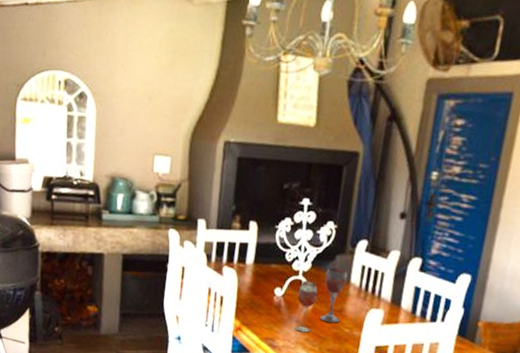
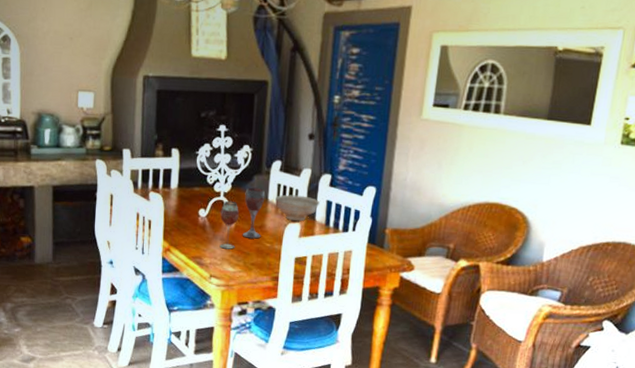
decorative bowl: none [358,277,407,308] -> present [275,194,320,222]

